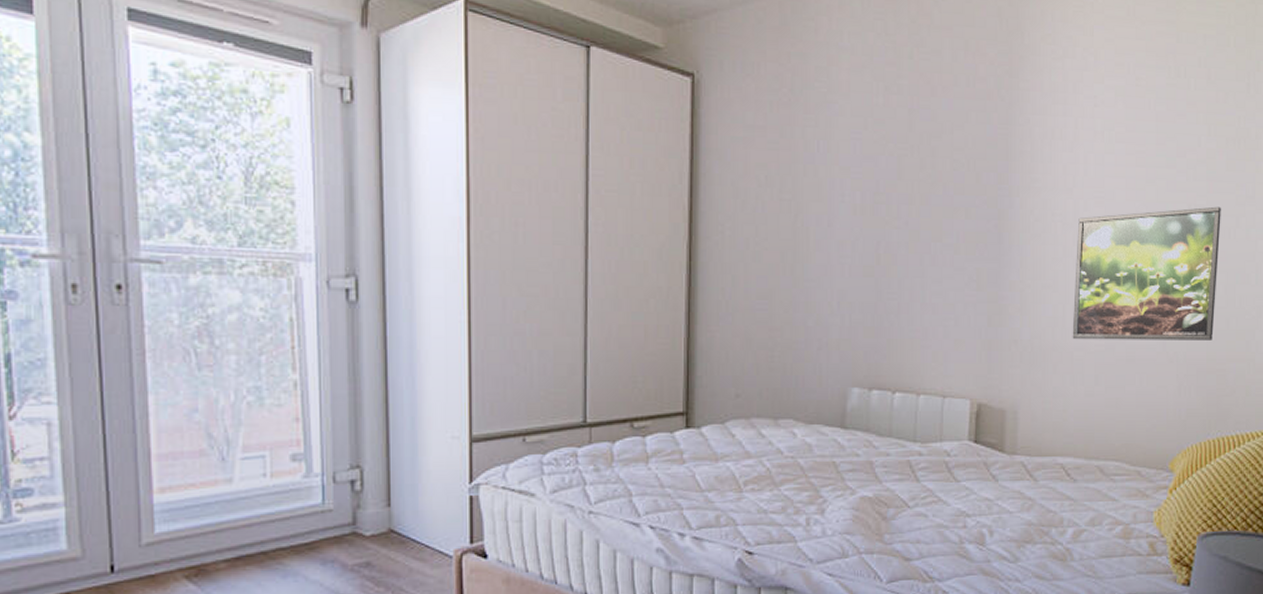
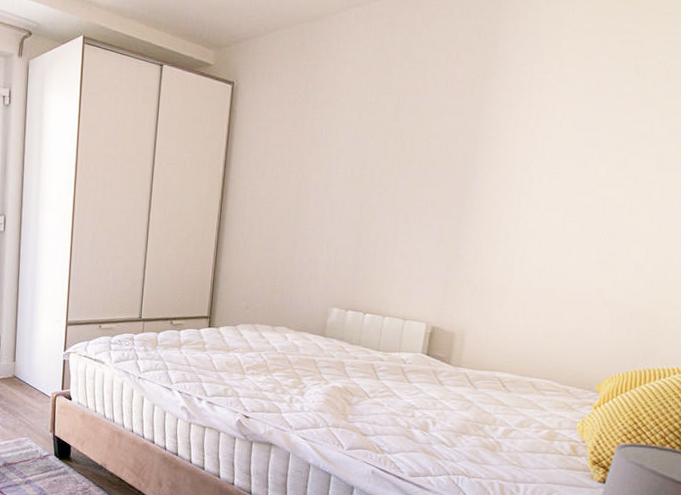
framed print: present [1072,206,1221,340] -> none [518,182,668,291]

